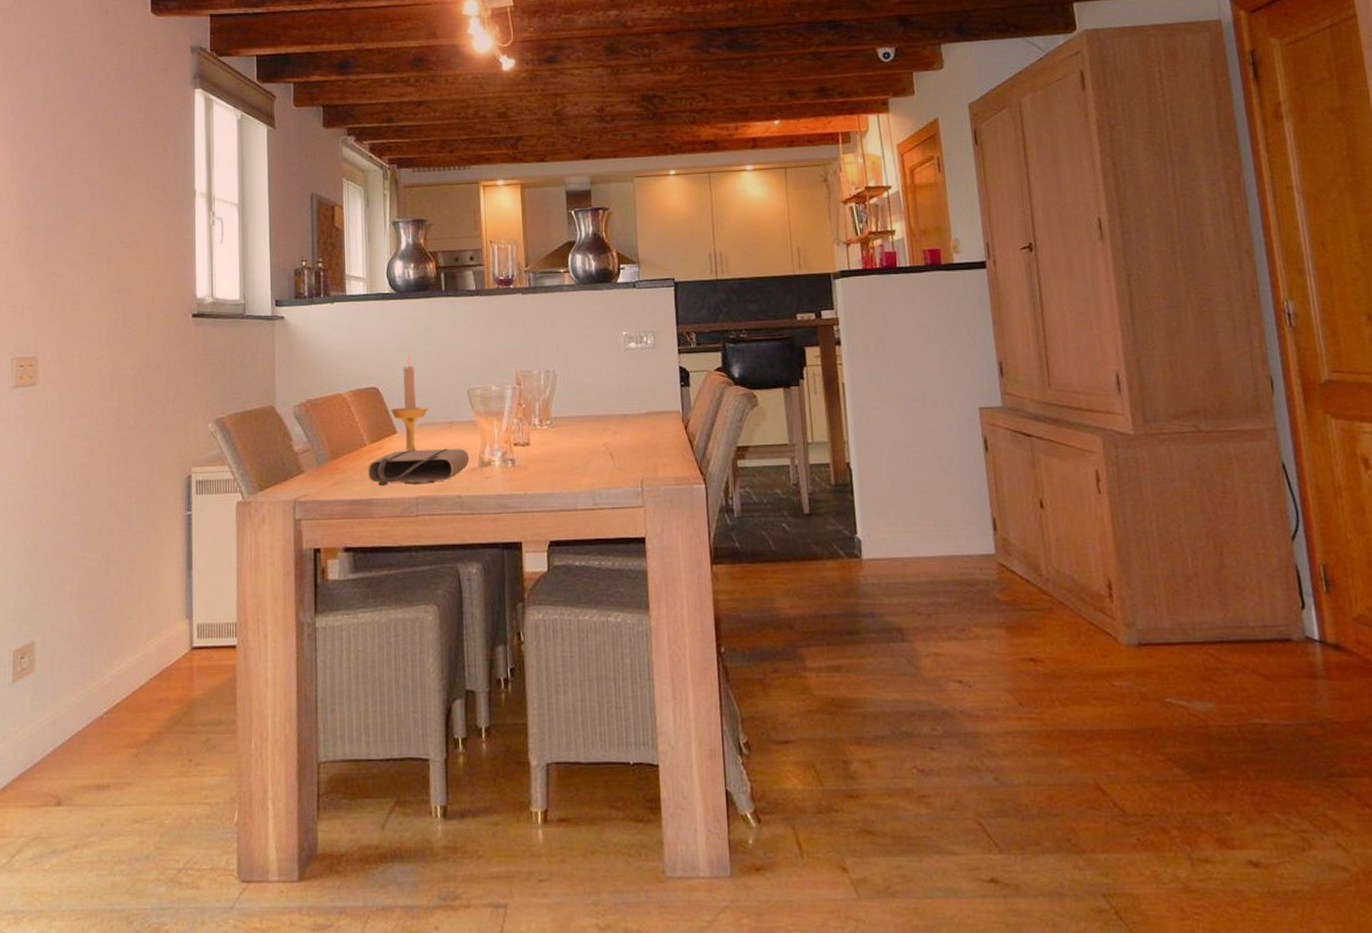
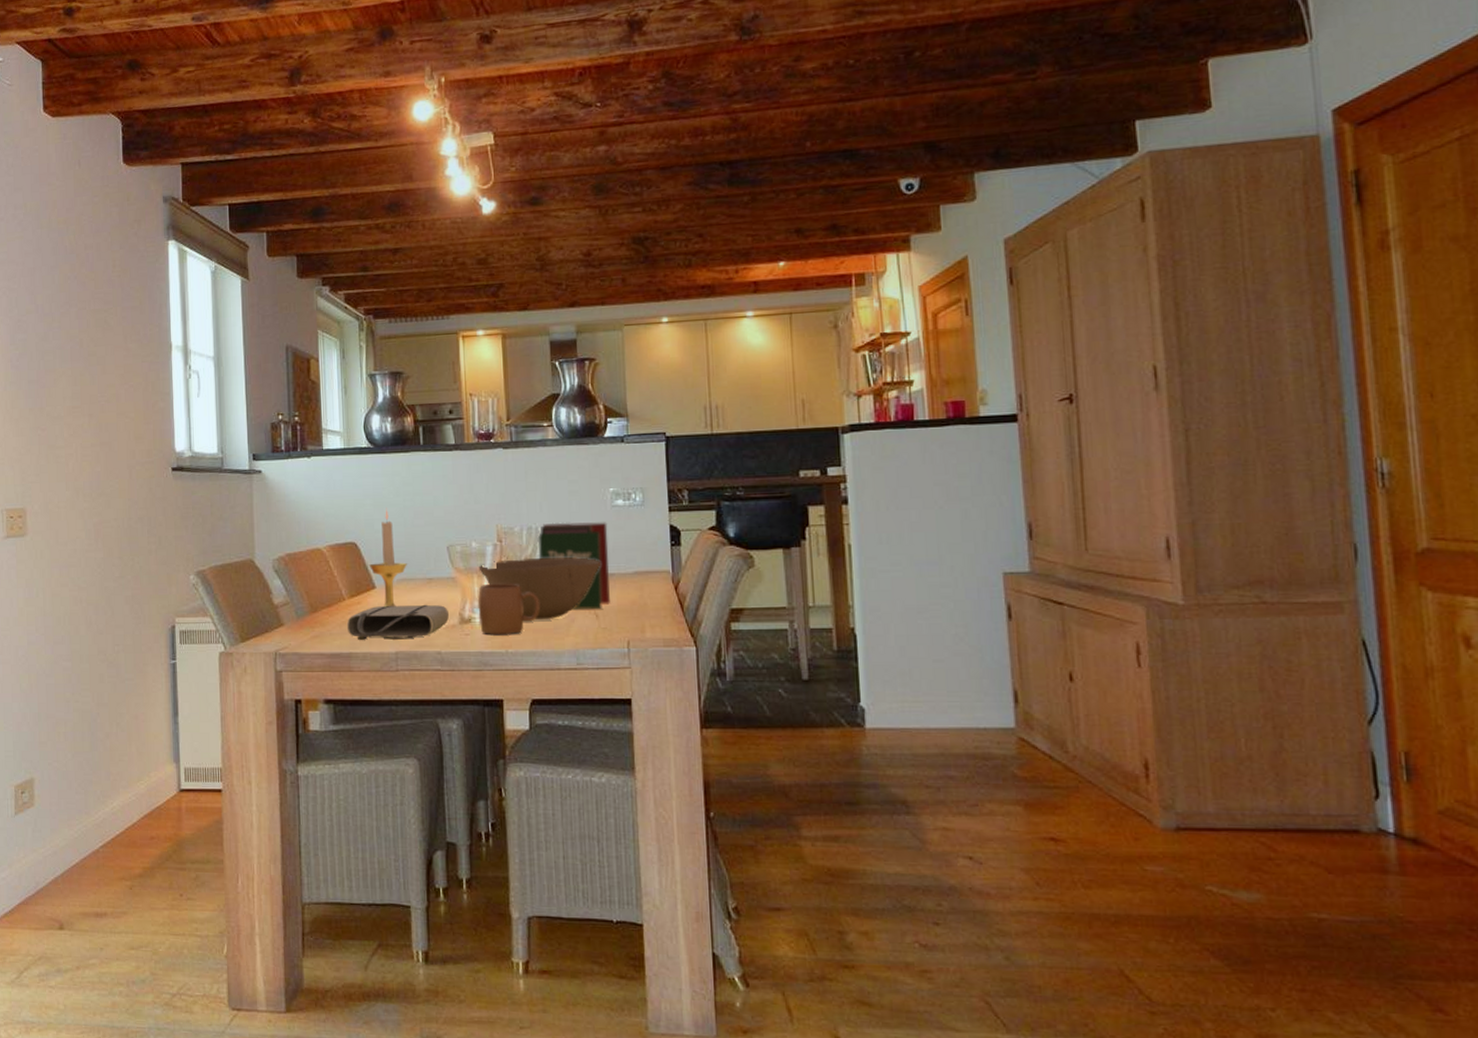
mug: none [497,425,558,477] -> present [478,583,541,634]
bowl: none [499,399,615,461] -> present [480,557,600,619]
books: none [555,364,624,452] -> present [537,522,610,611]

